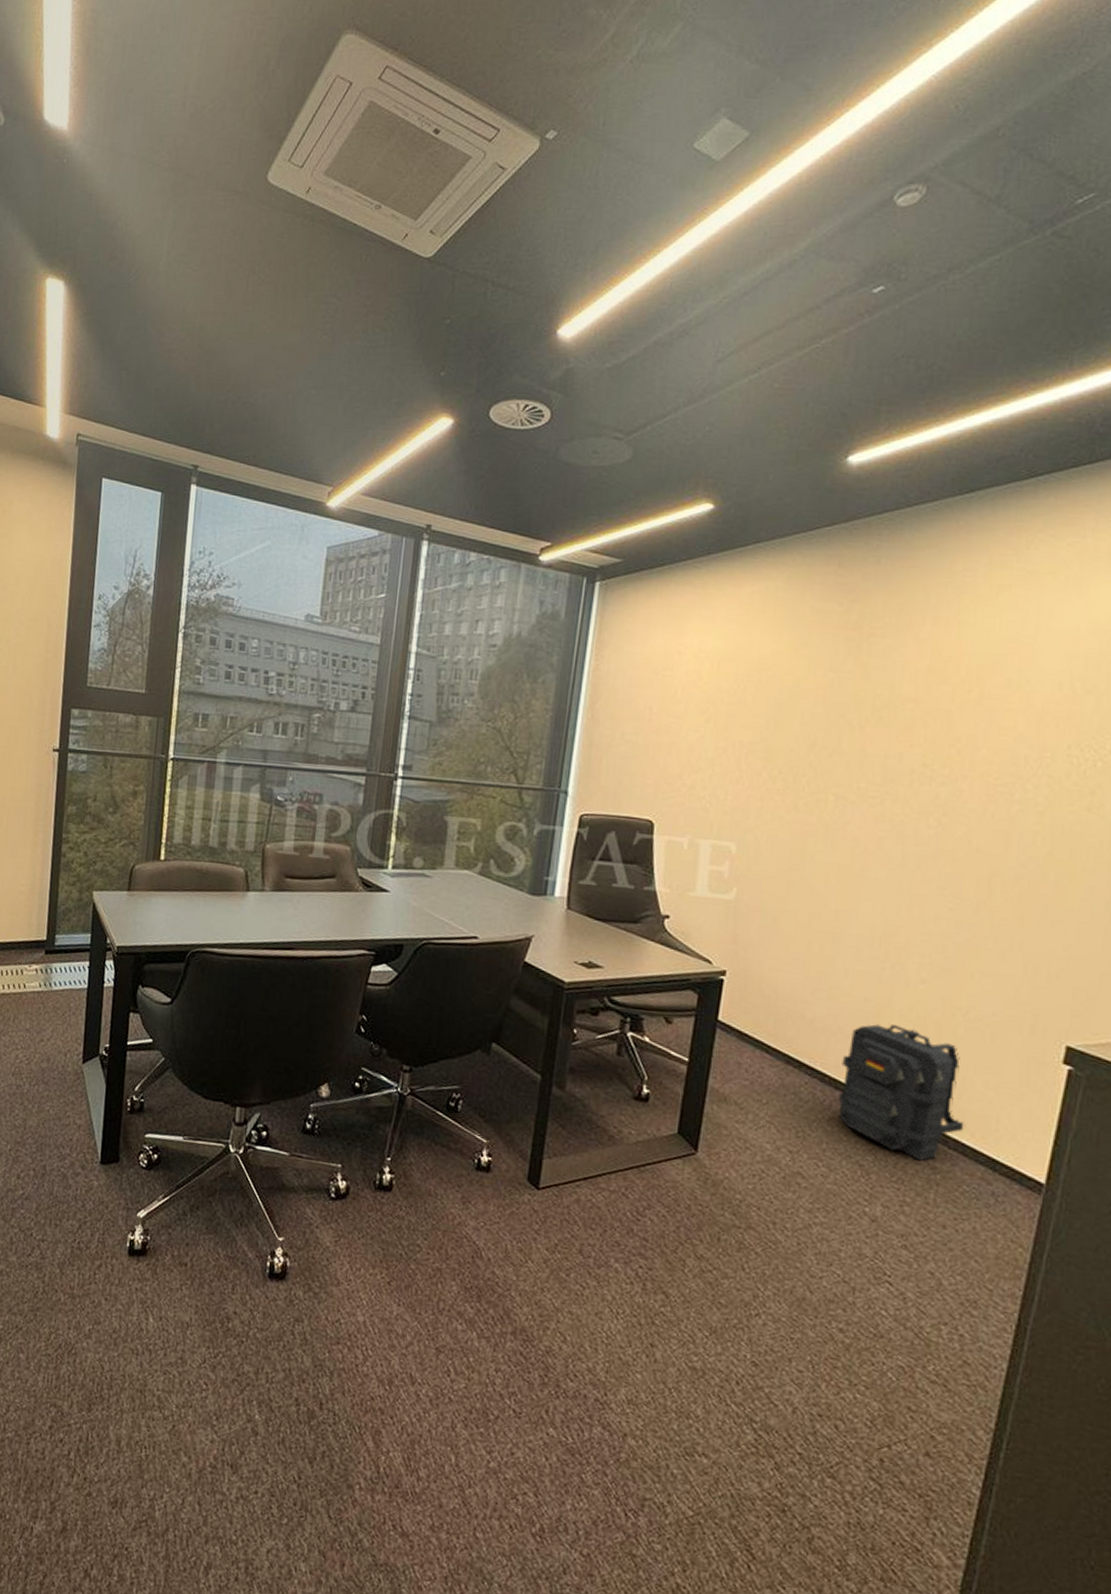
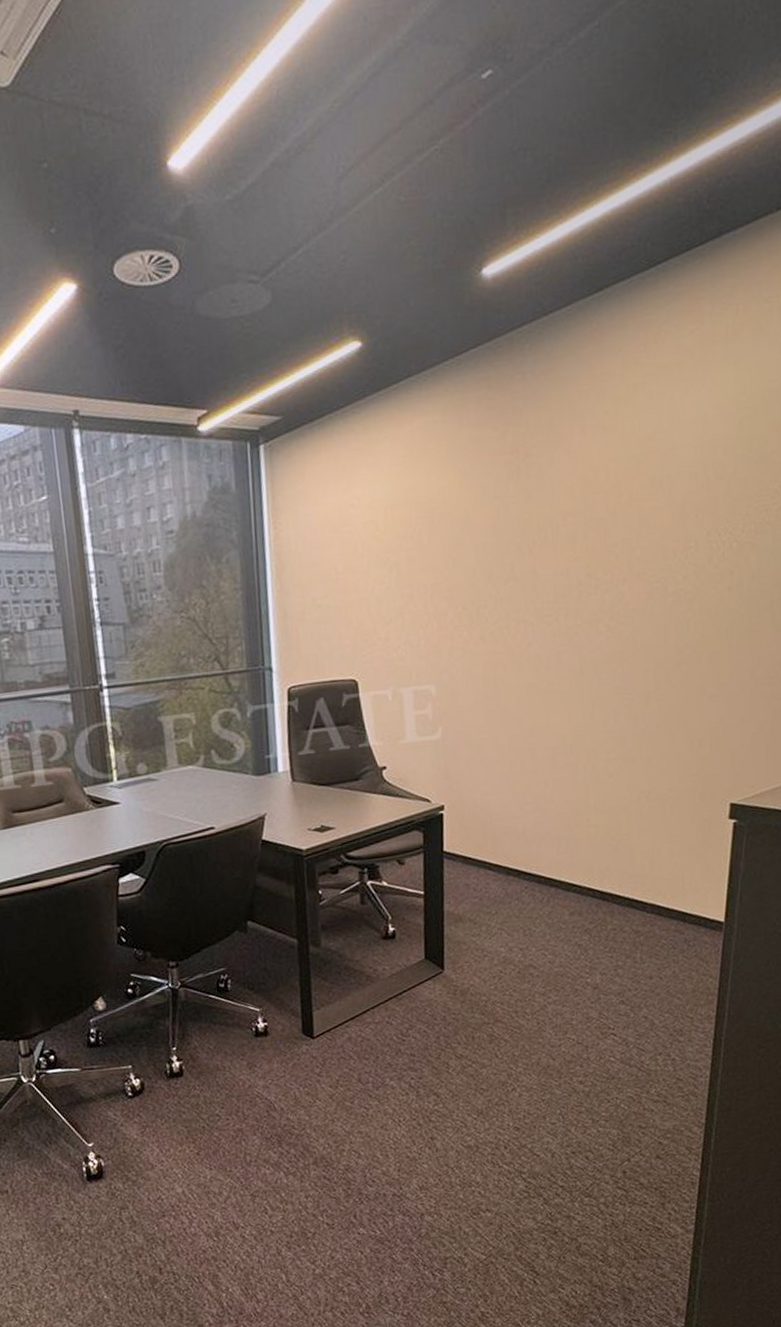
backpack: present [837,1024,966,1162] -> none [553,818,659,930]

